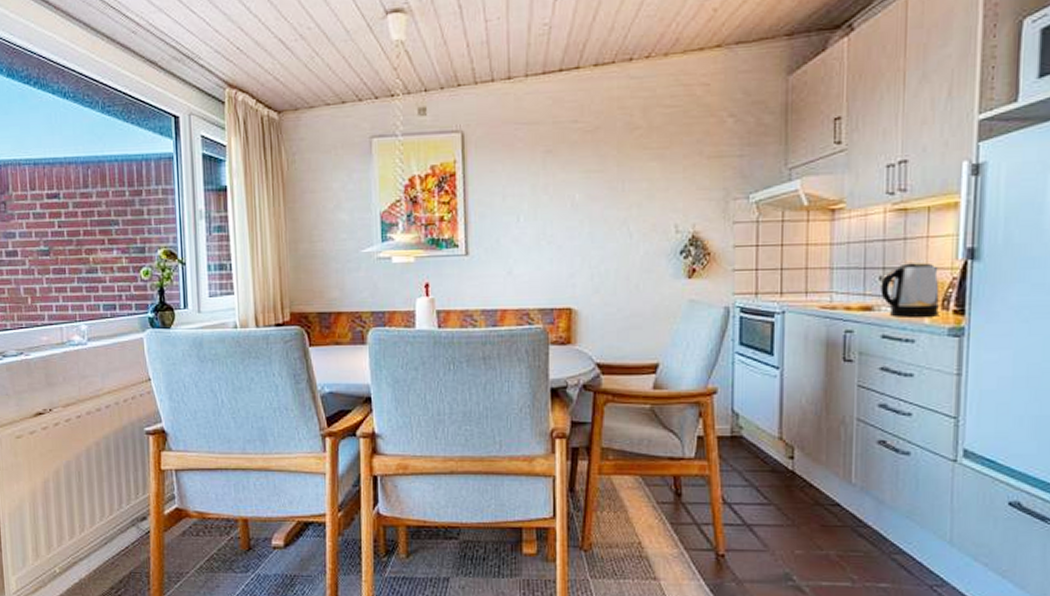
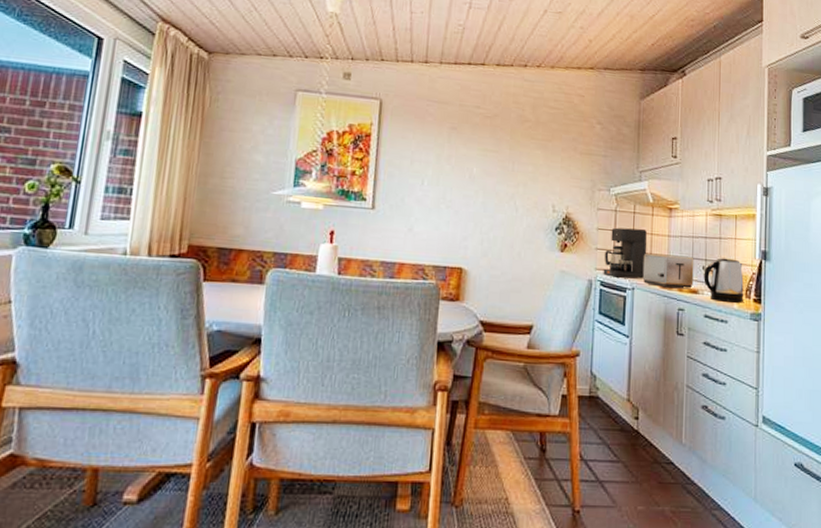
coffee maker: none [743,240,801,301] -> present [603,227,647,279]
toaster: none [795,266,867,308] -> present [642,253,694,289]

